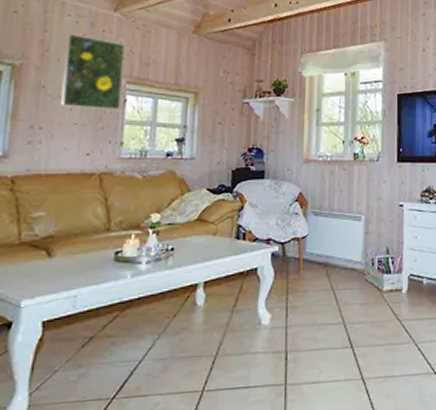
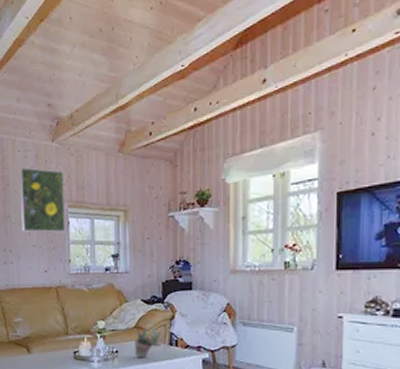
succulent plant: none [194,211,233,256] -> present [133,320,166,359]

